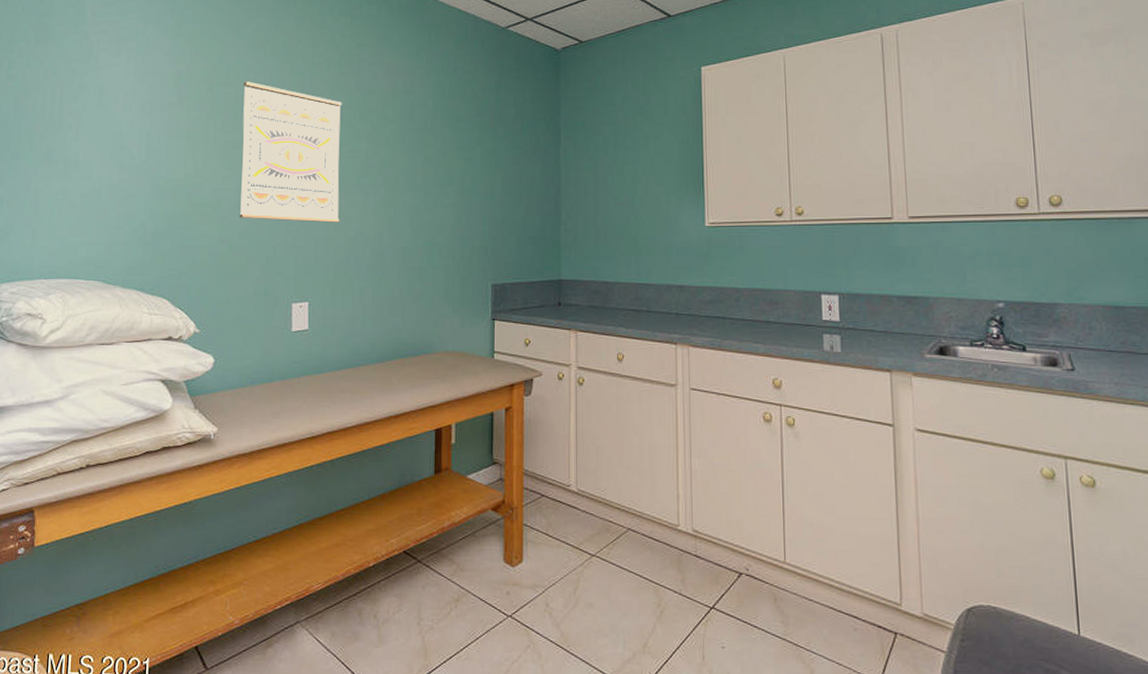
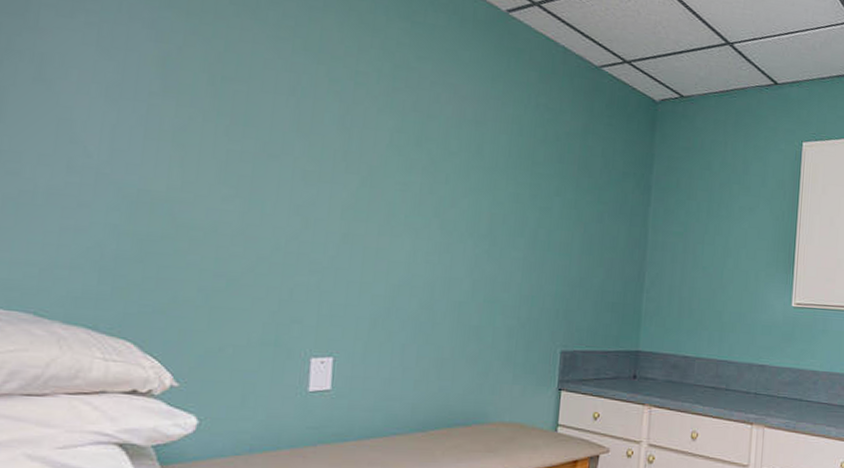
wall art: present [239,81,342,223] -> none [243,79,393,267]

